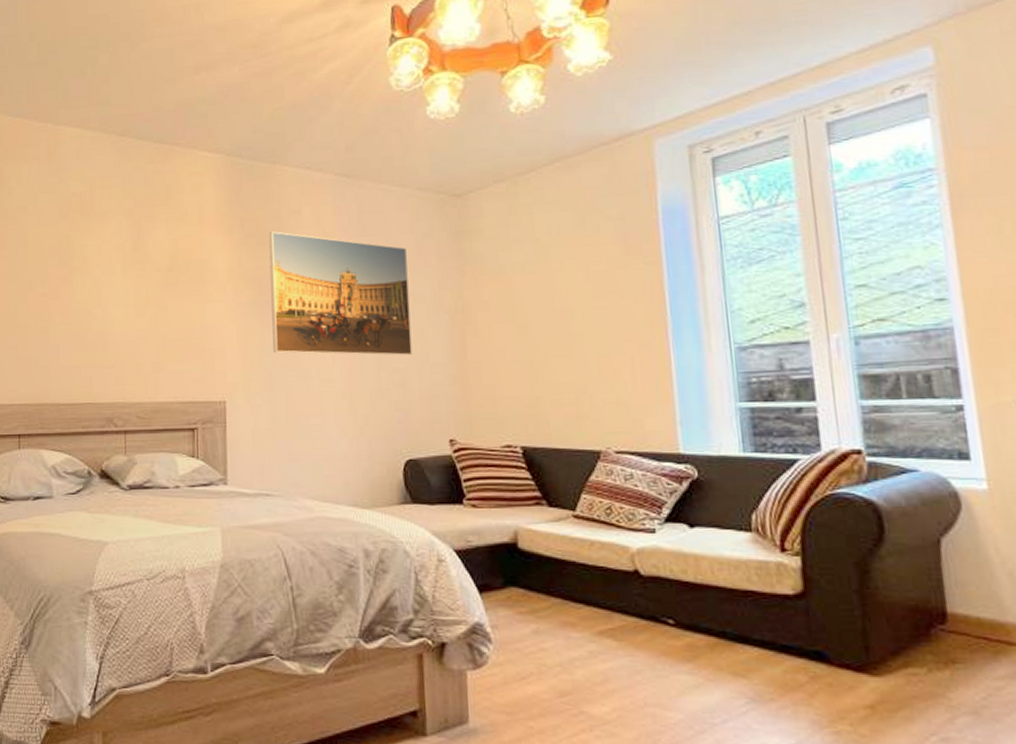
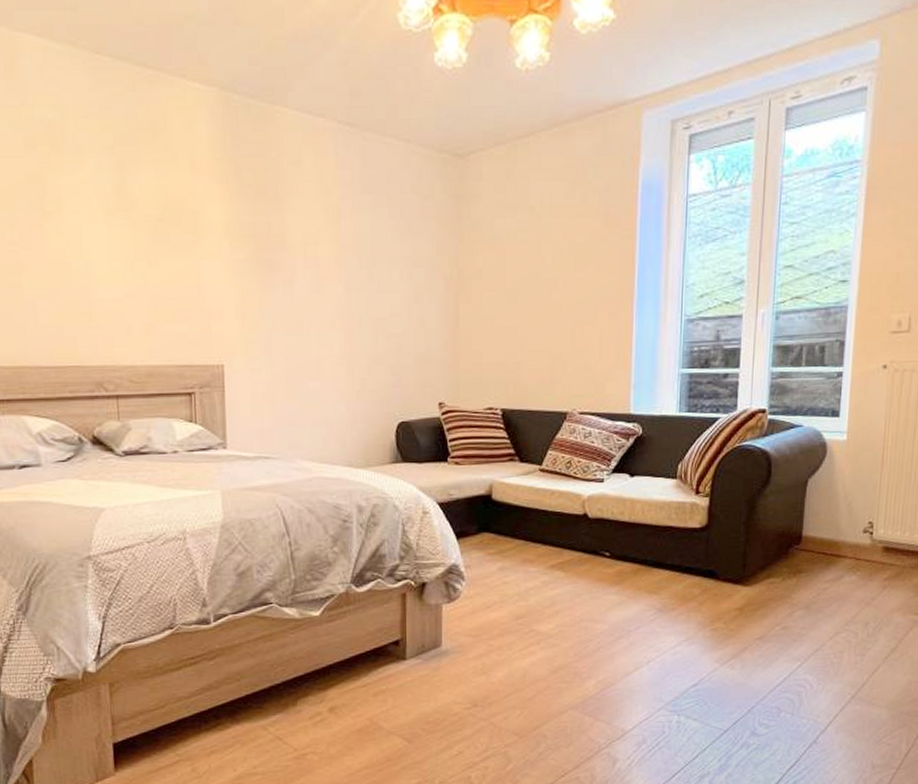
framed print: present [269,231,412,356] -> none [267,183,409,322]

